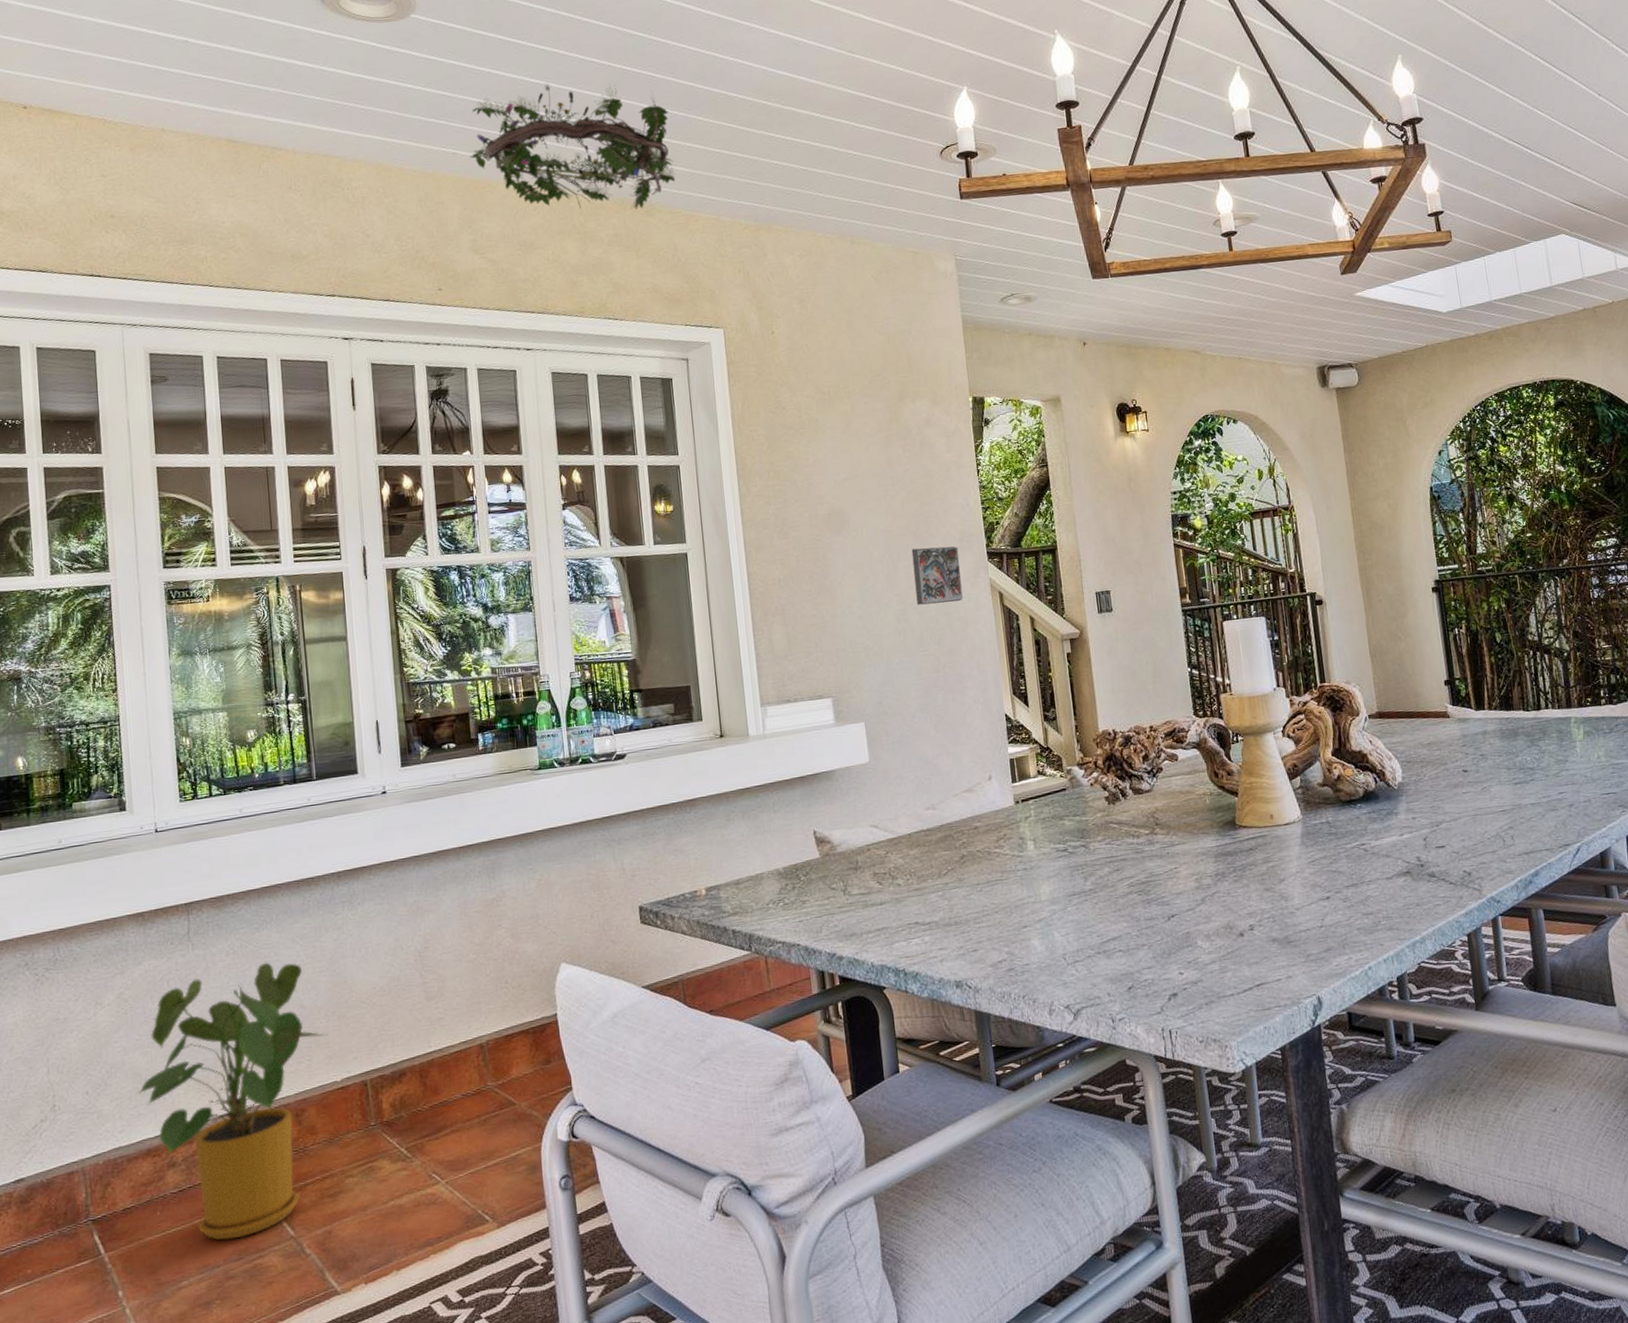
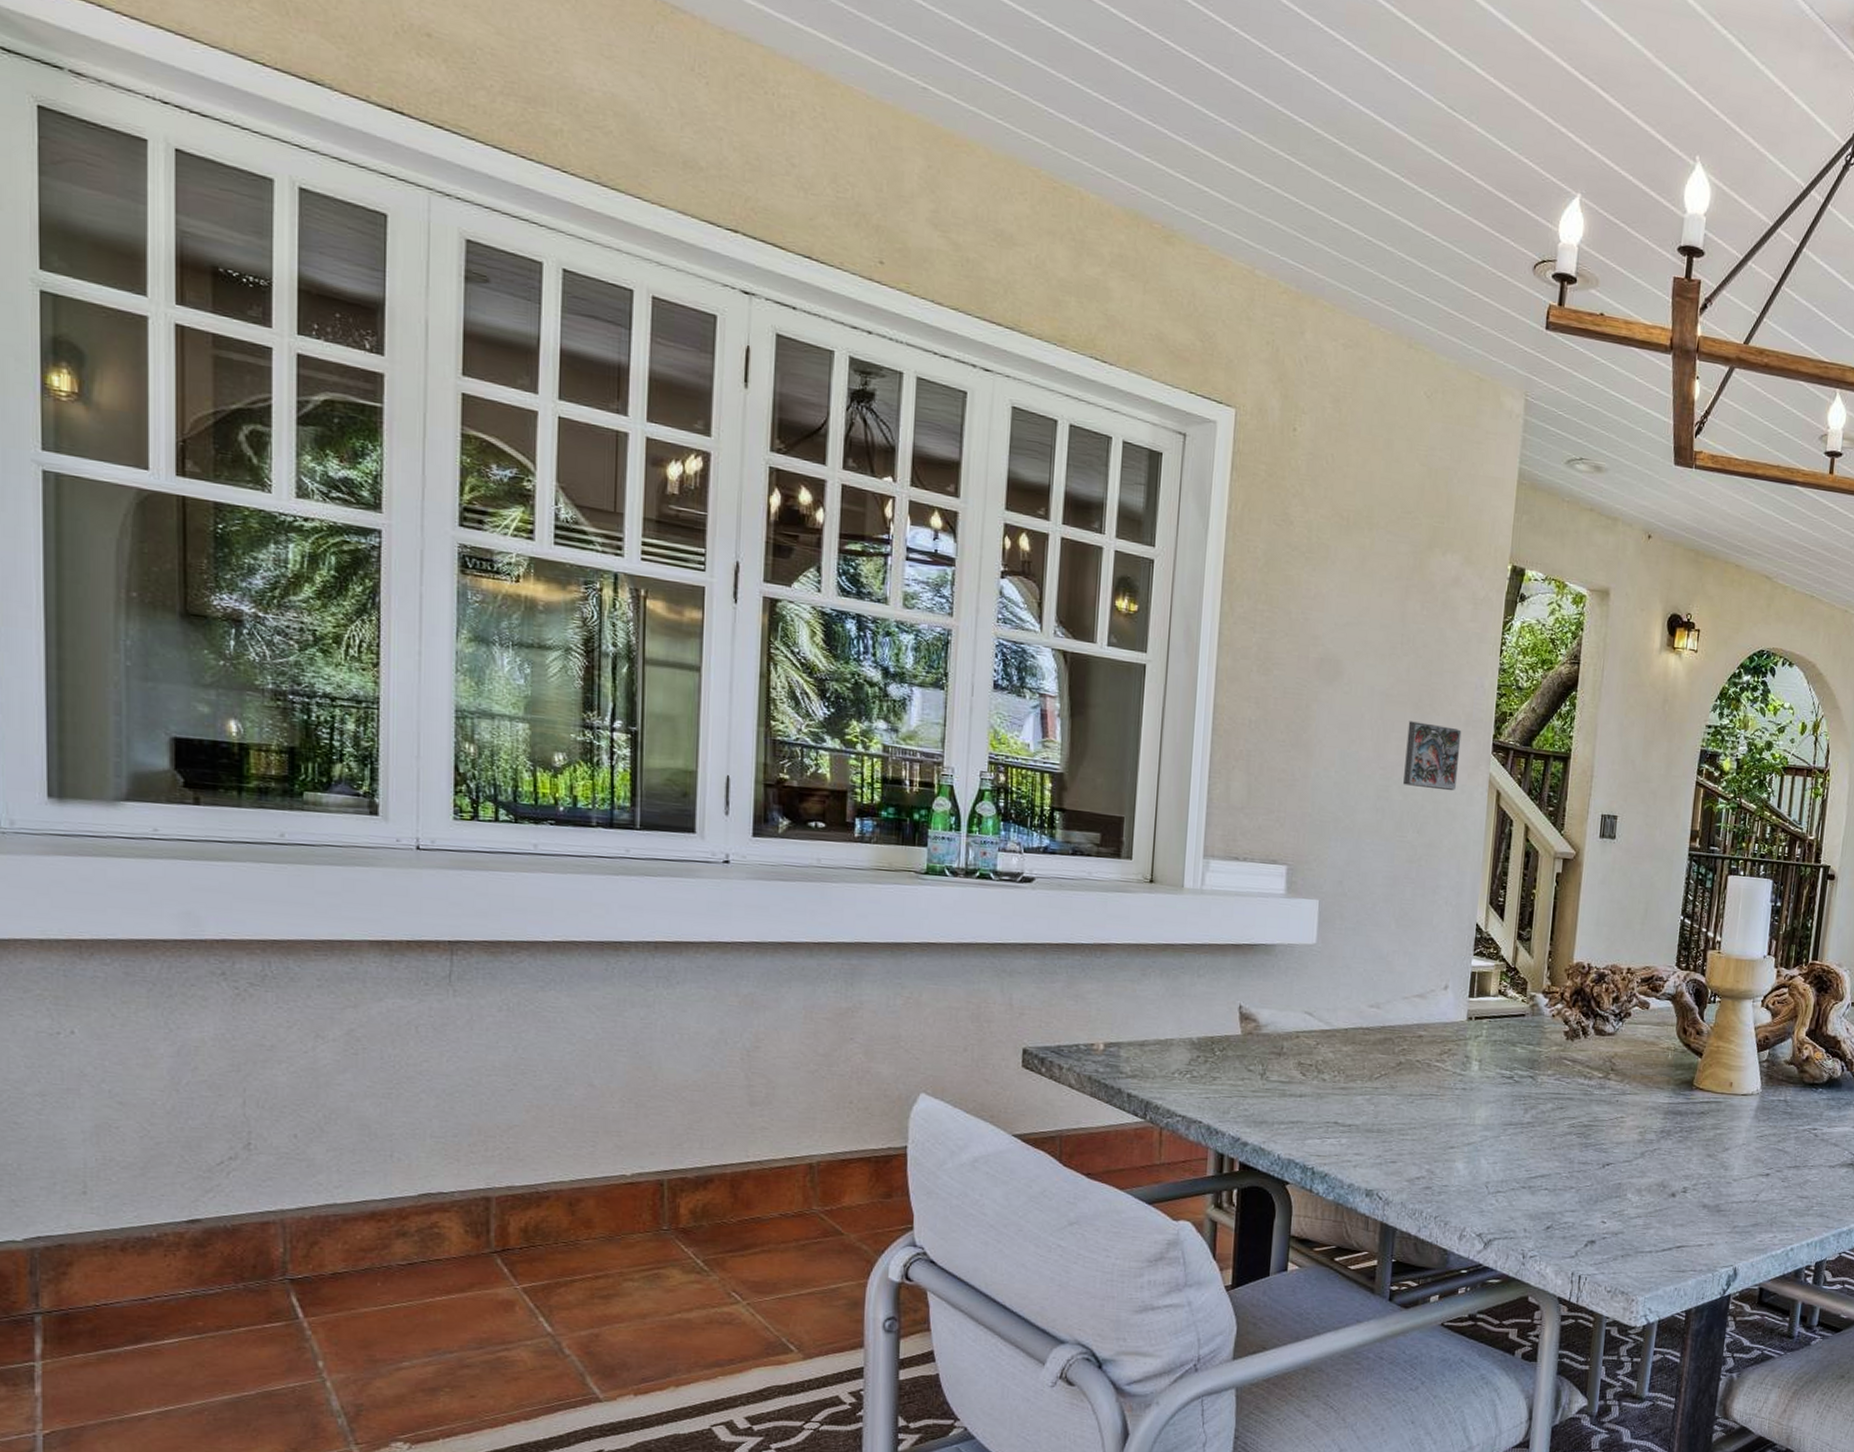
house plant: present [135,962,329,1240] -> none [361,1028,621,1326]
wreath: present [470,82,676,209] -> none [945,26,1214,231]

